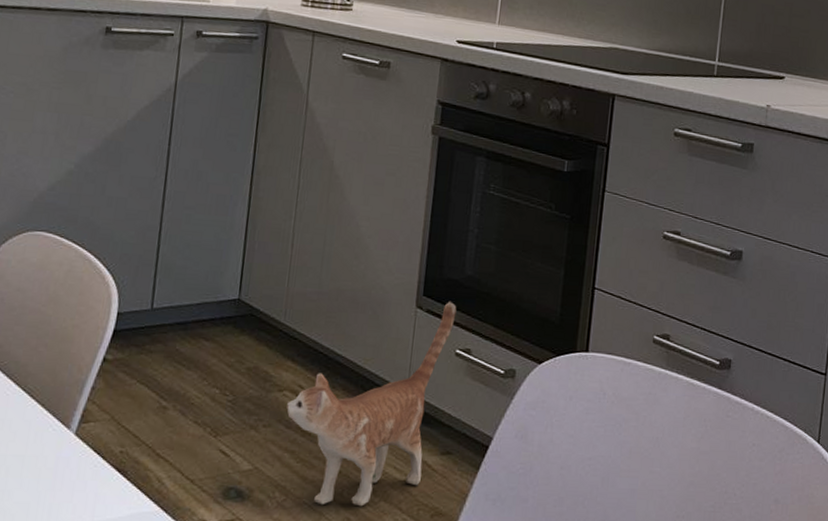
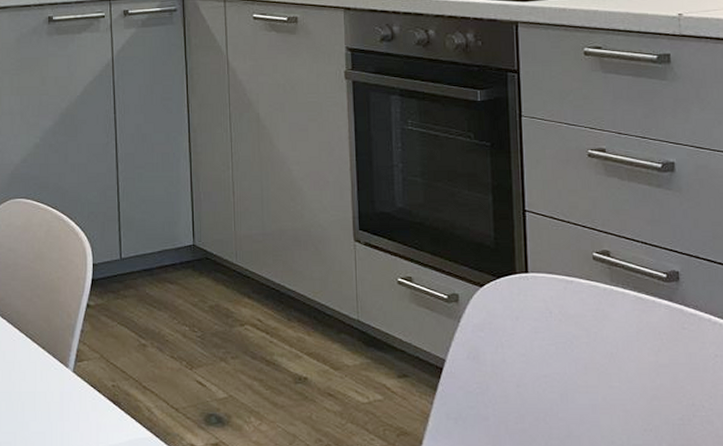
cat: present [287,301,457,507] -> none [250,233,393,428]

